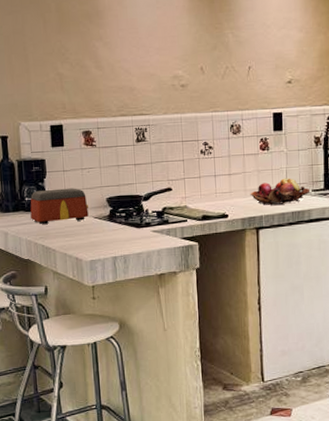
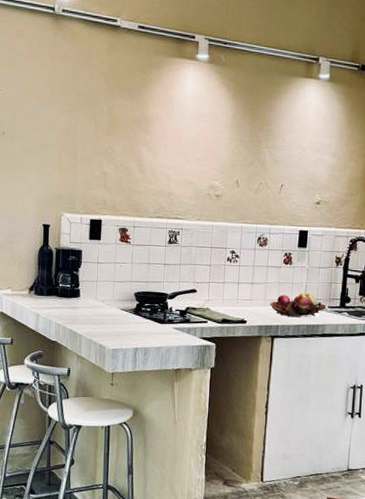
toaster: present [30,188,89,224] -> none [62,278,118,311]

